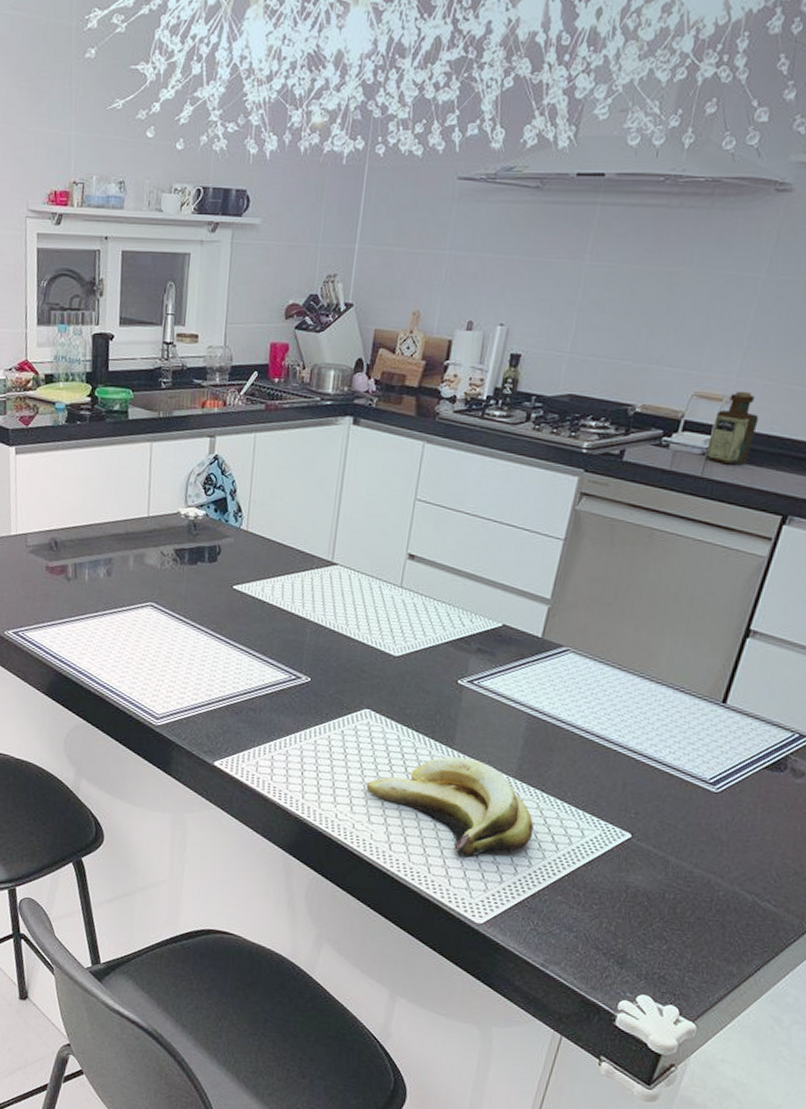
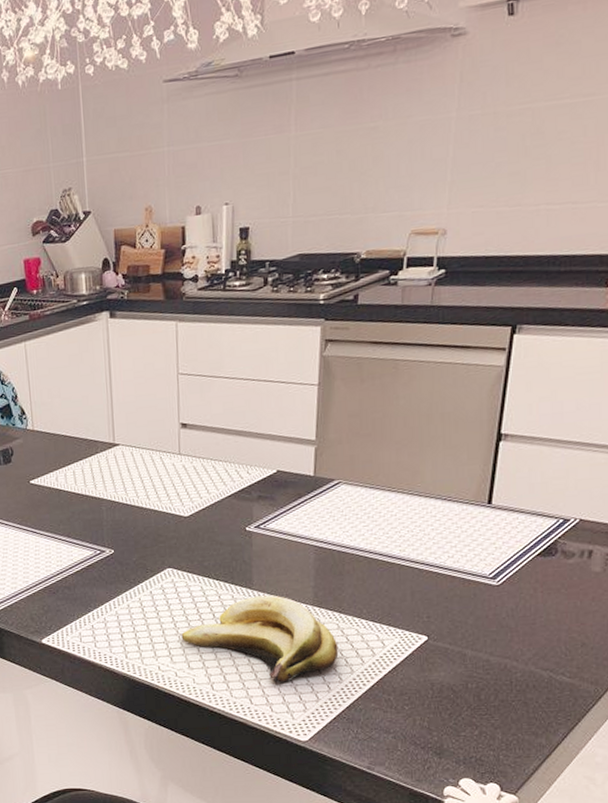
bottle: present [704,391,759,465] -> none [431,220,474,290]

